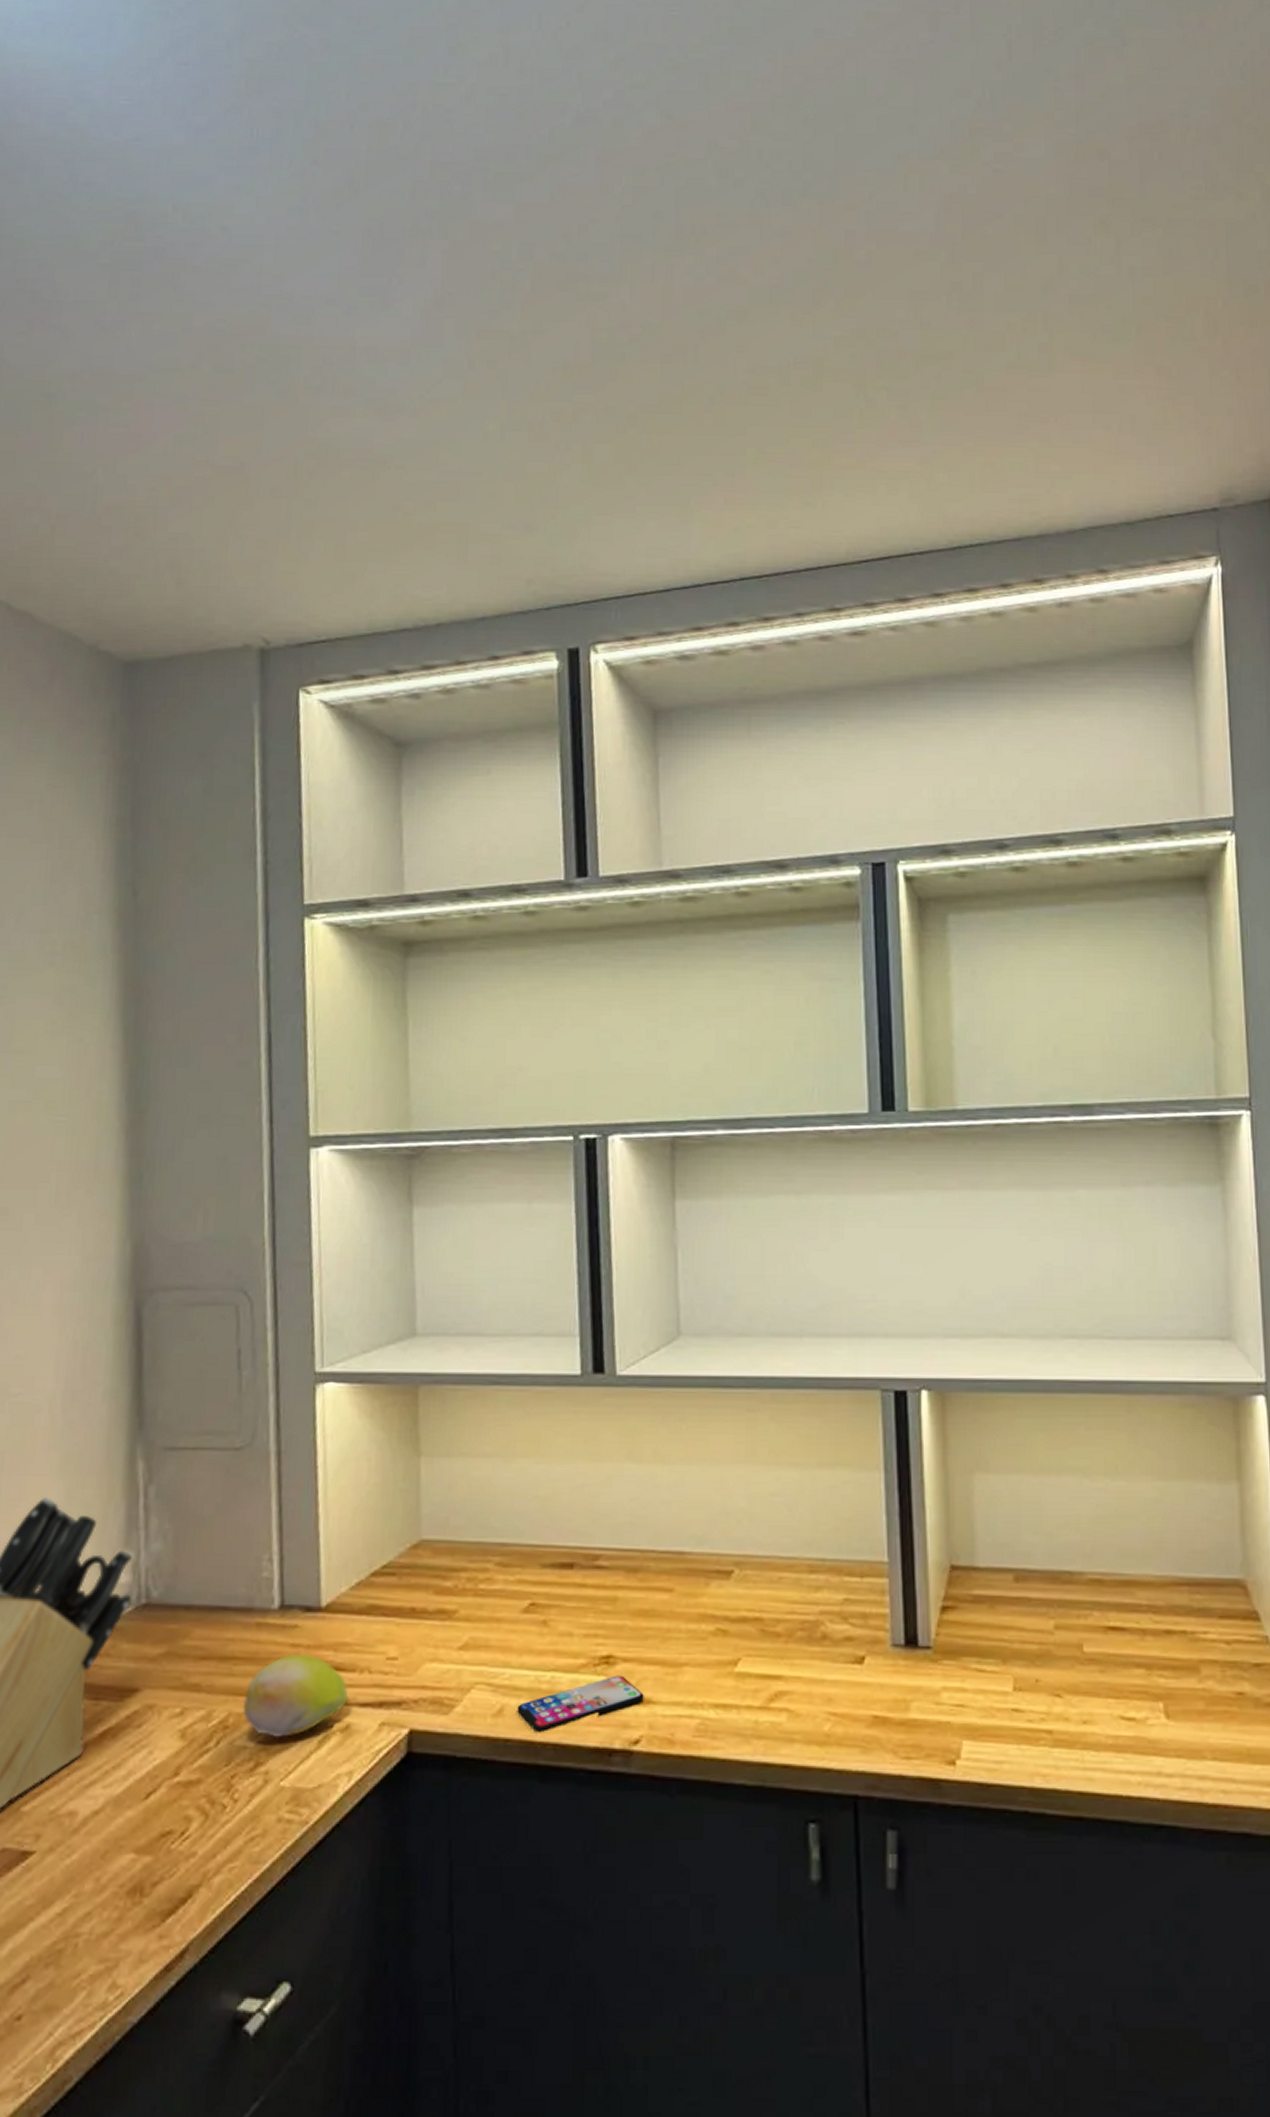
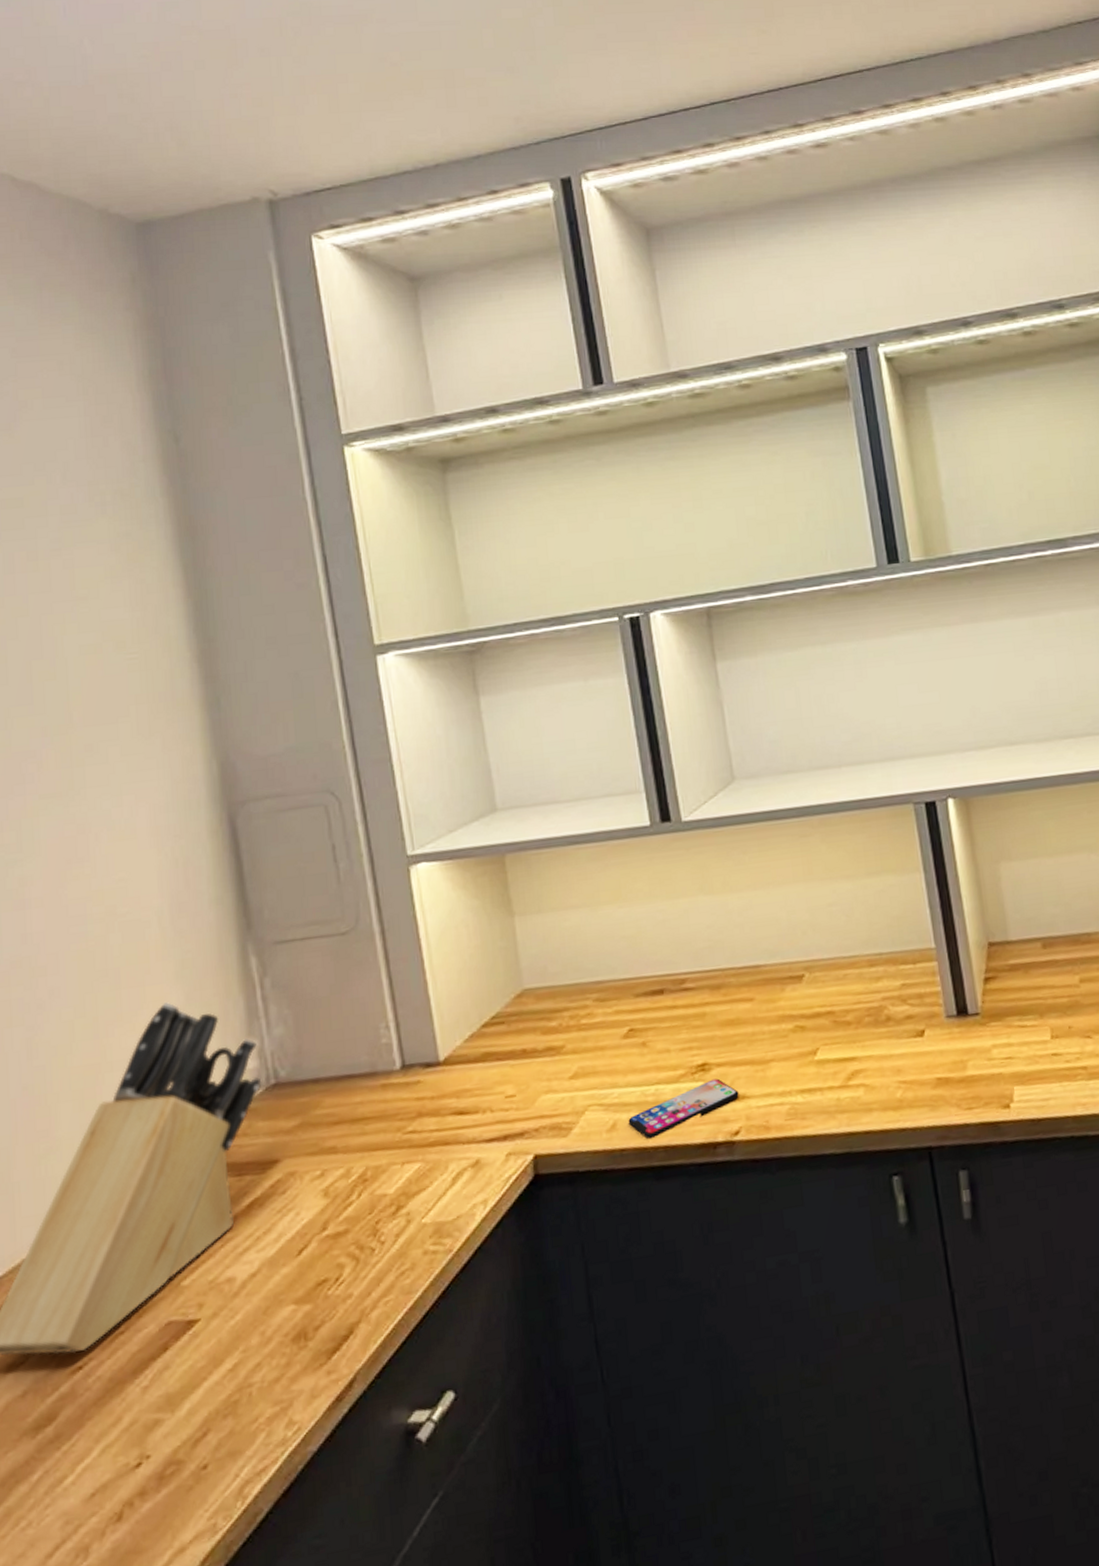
fruit: present [242,1653,349,1739] -> none [378,1104,475,1183]

